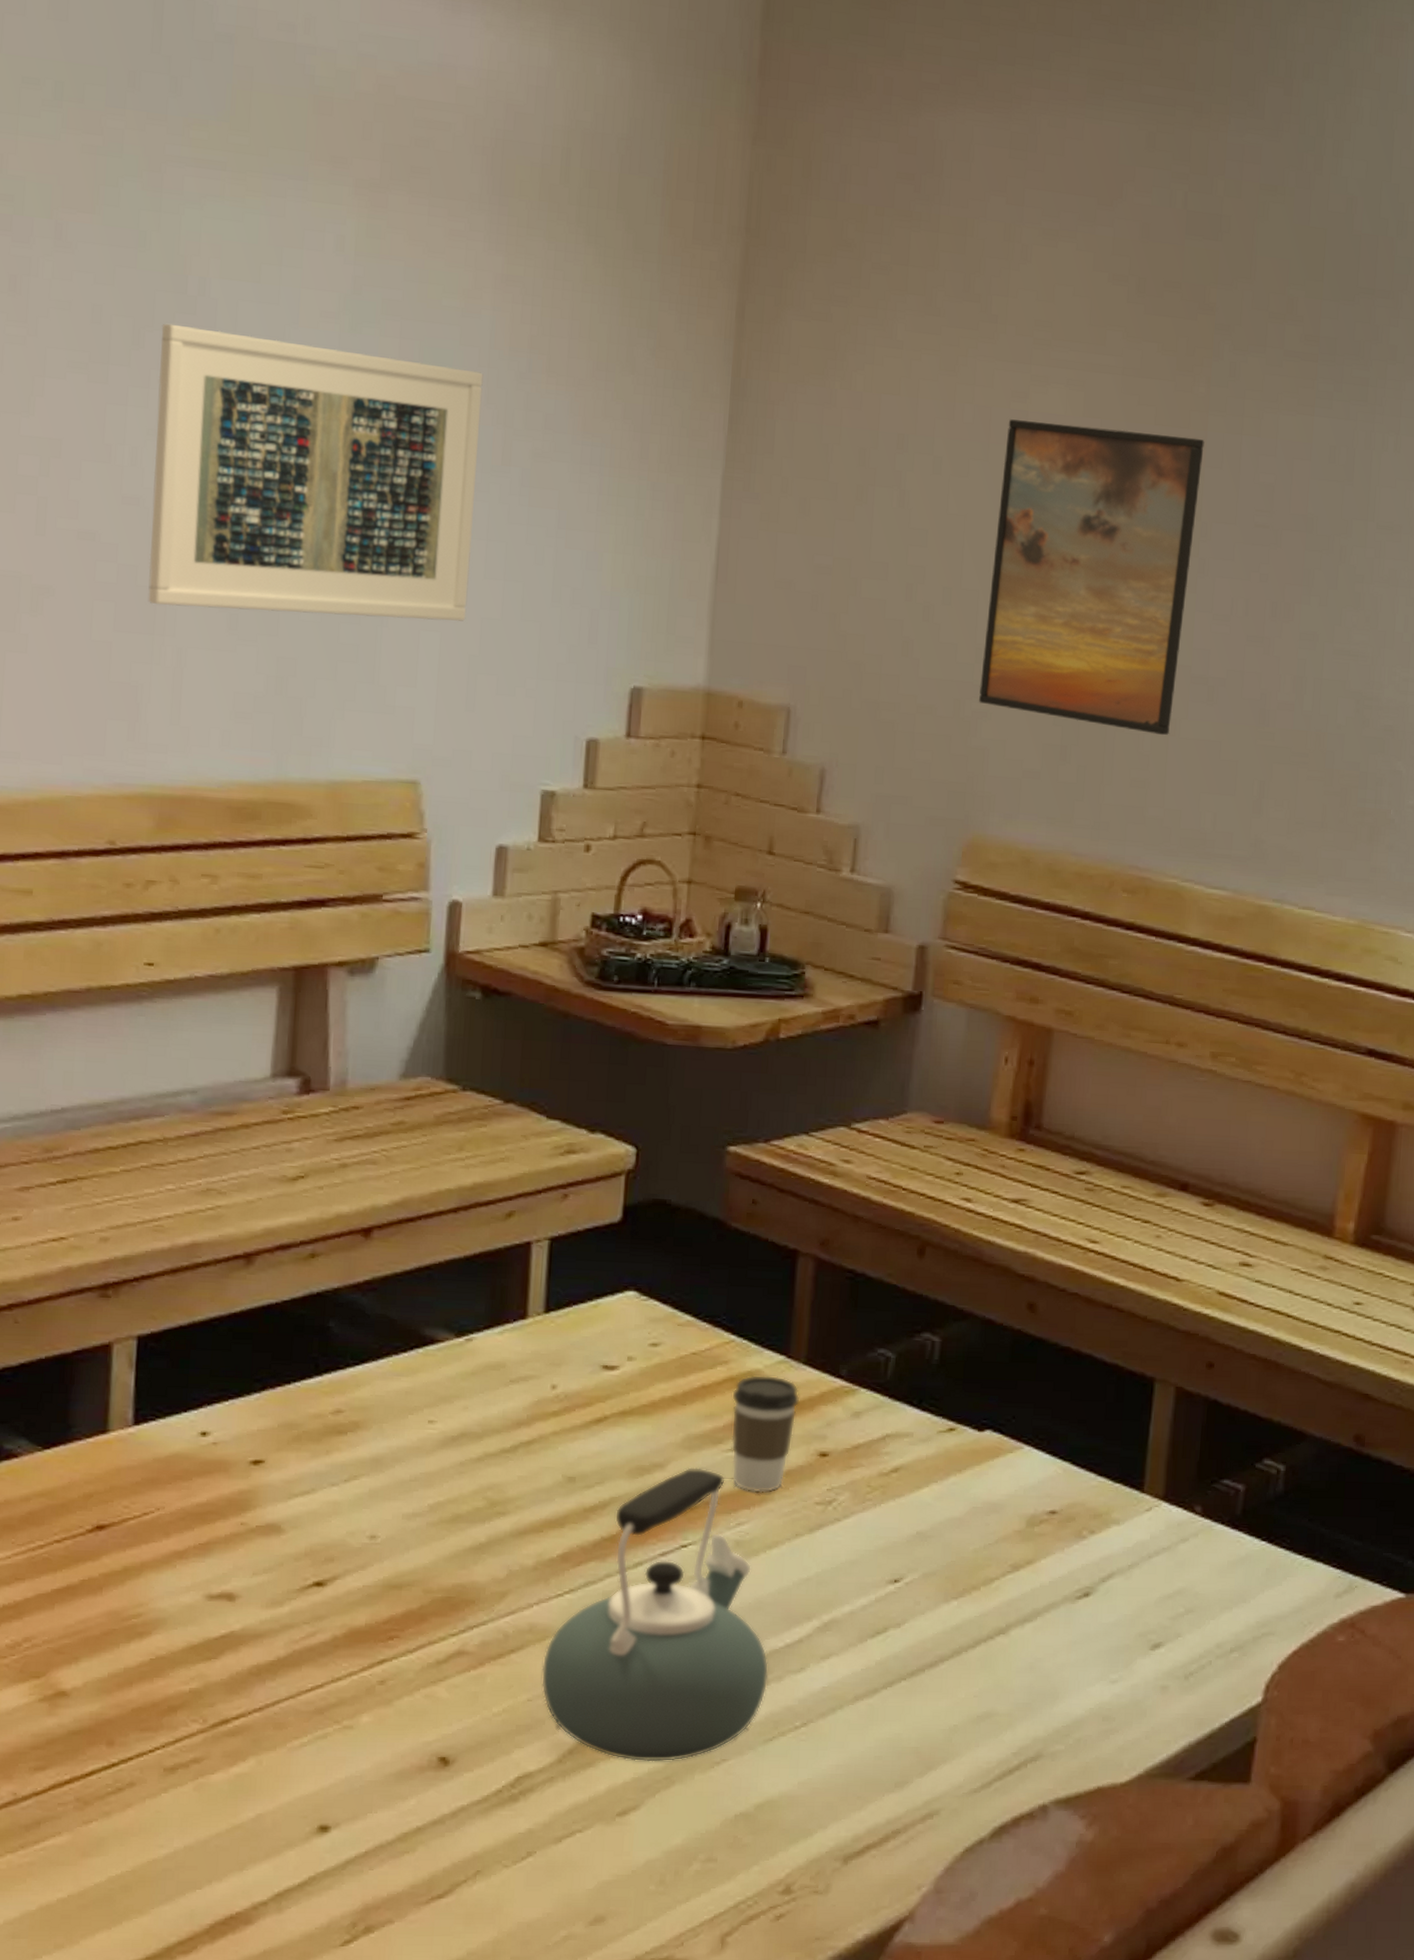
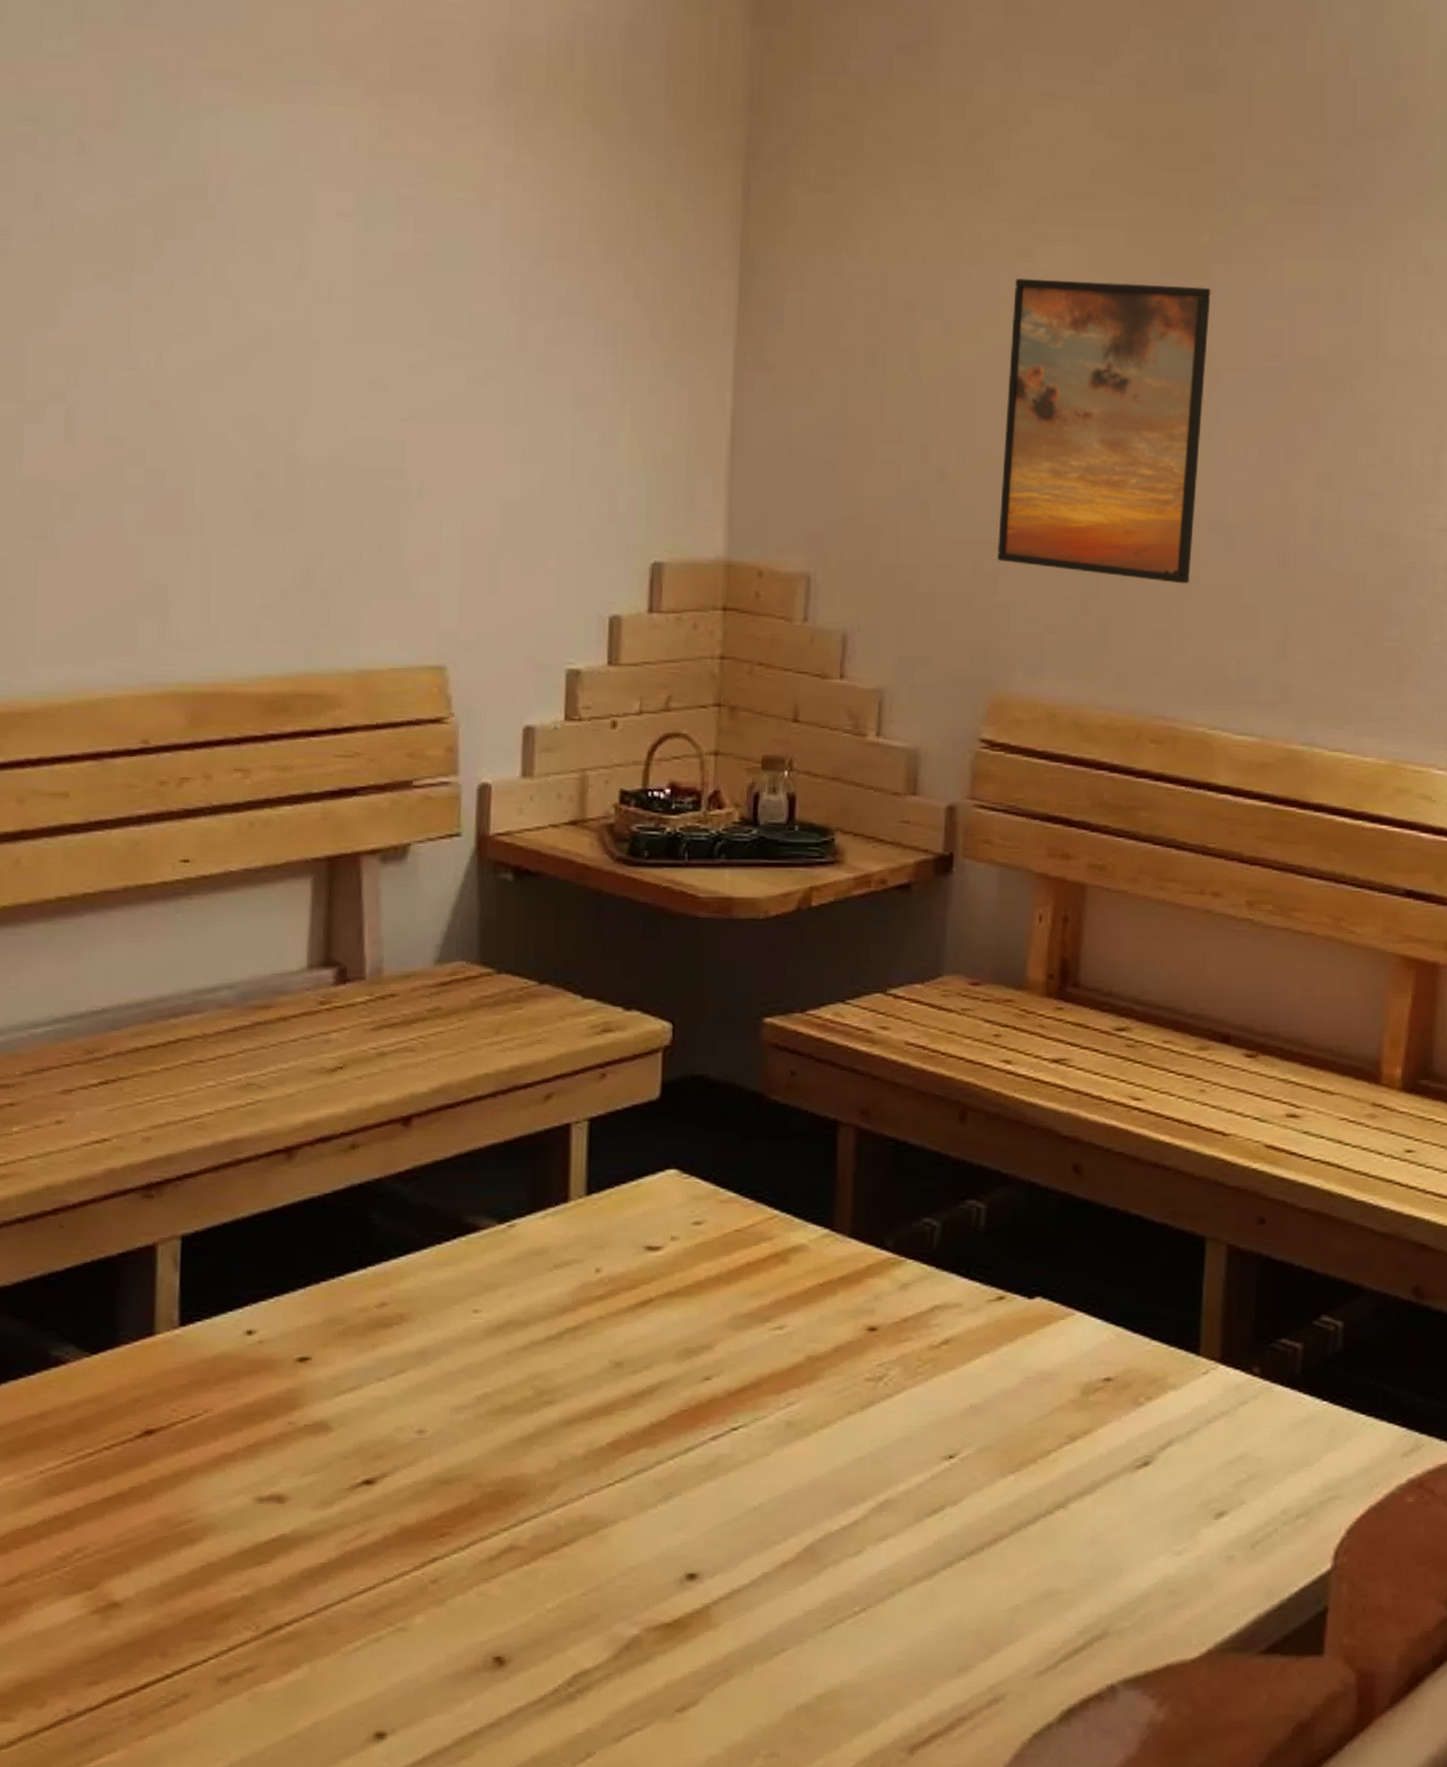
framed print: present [148,323,483,622] -> none [175,230,497,507]
kettle: present [541,1467,769,1762] -> none [594,1347,825,1655]
coffee cup: present [731,1374,800,1493] -> none [778,1249,846,1371]

